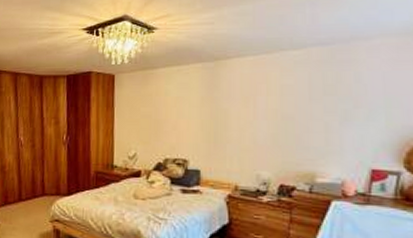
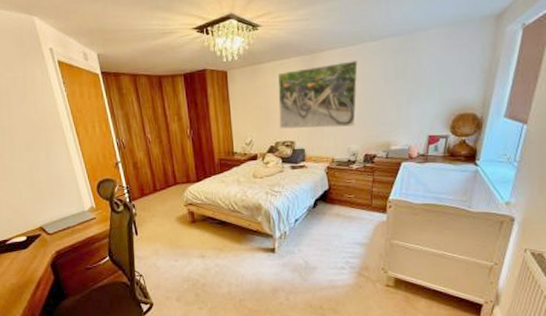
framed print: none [171,70,273,150] -> present [278,59,358,129]

